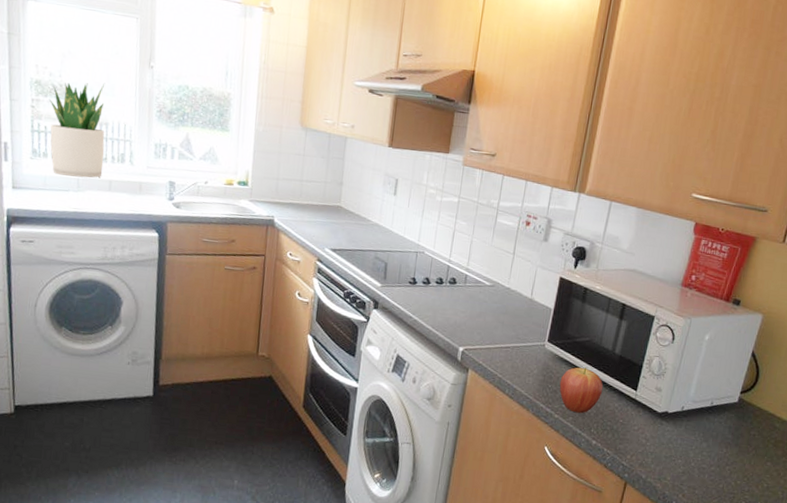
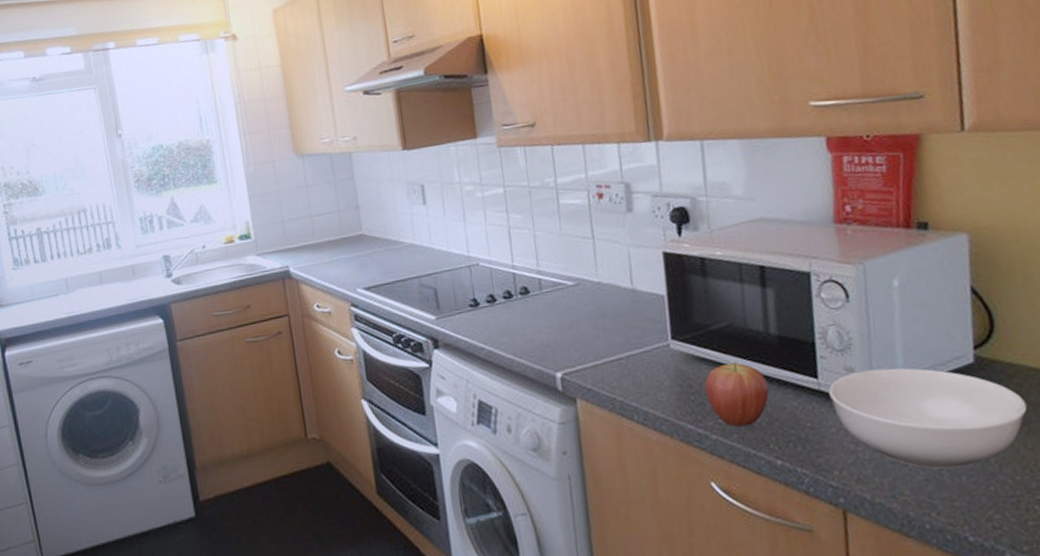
planter: present [49,83,106,178] -> none [20,166,90,280]
bowl: none [640,392,760,469] -> present [827,367,1028,470]

